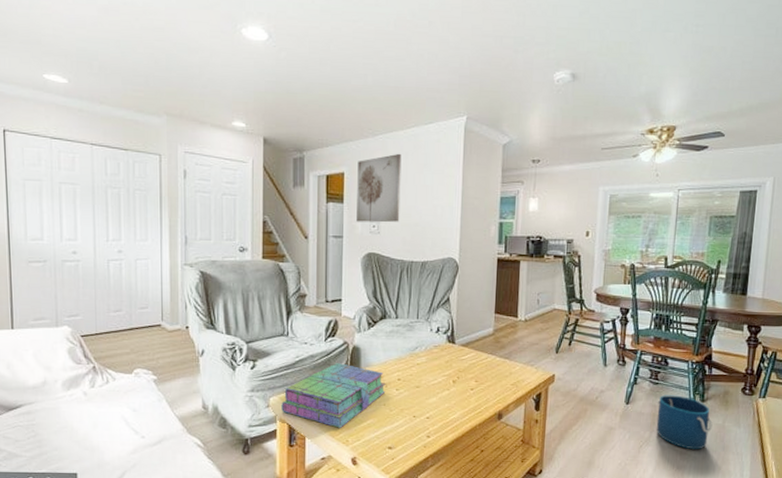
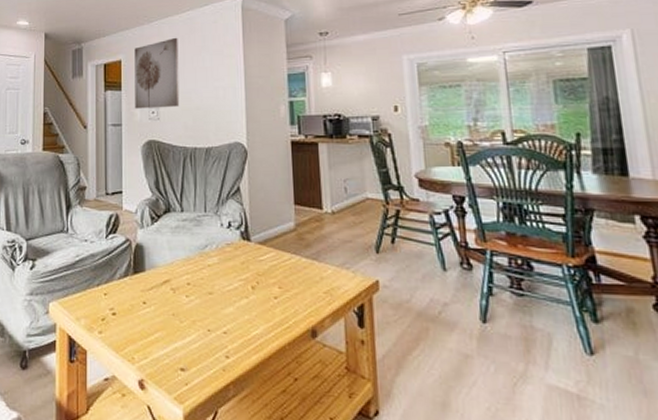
stack of books: present [281,363,386,428] -> none [61,263,174,342]
bucket: present [656,395,713,450] -> none [527,311,620,394]

